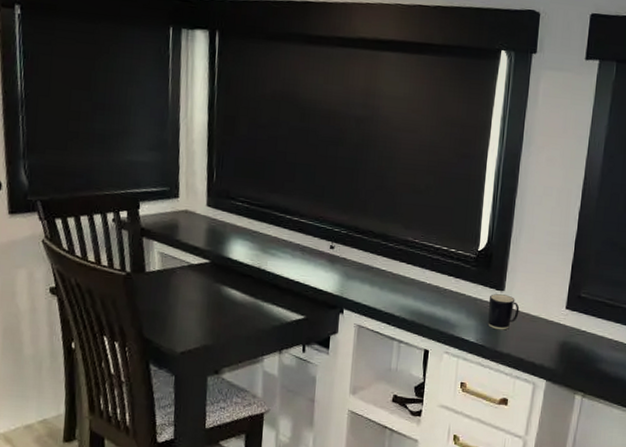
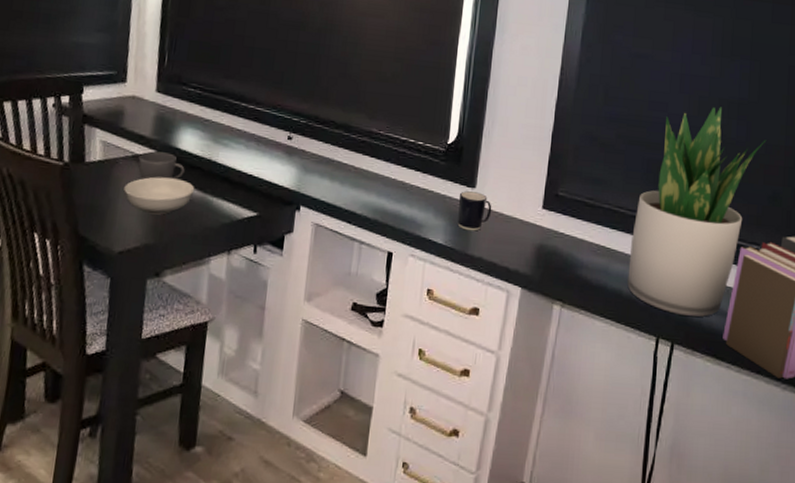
bowl: none [182,284,247,319] -> present [124,177,195,215]
cup: none [193,261,237,287] -> present [138,151,185,180]

